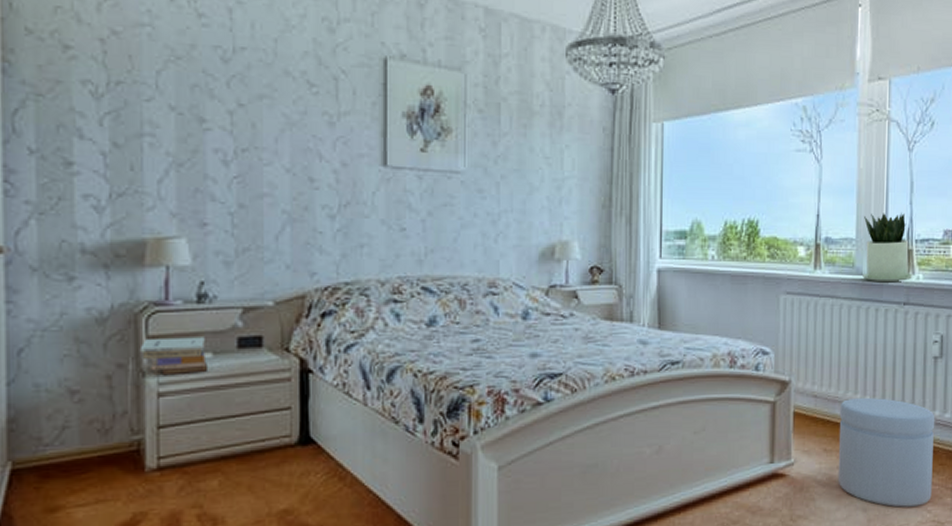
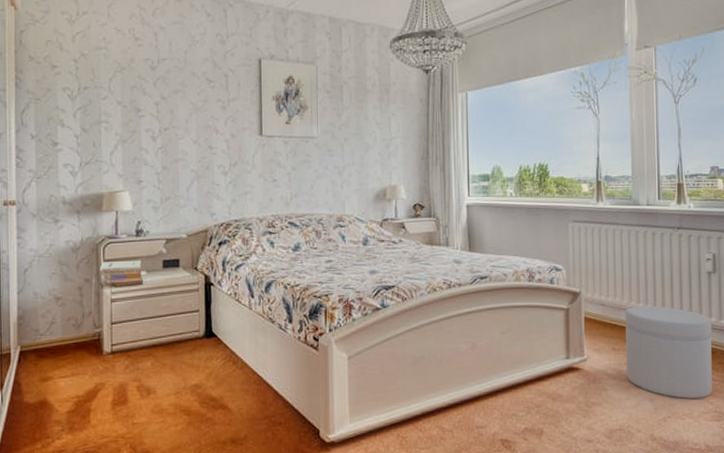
planter: present [863,212,913,283] -> none [638,153,685,211]

